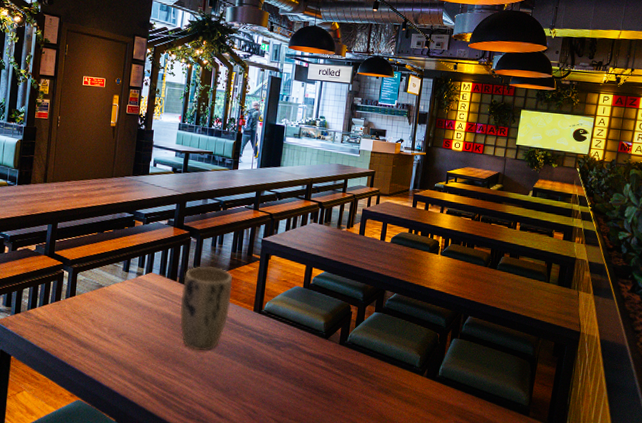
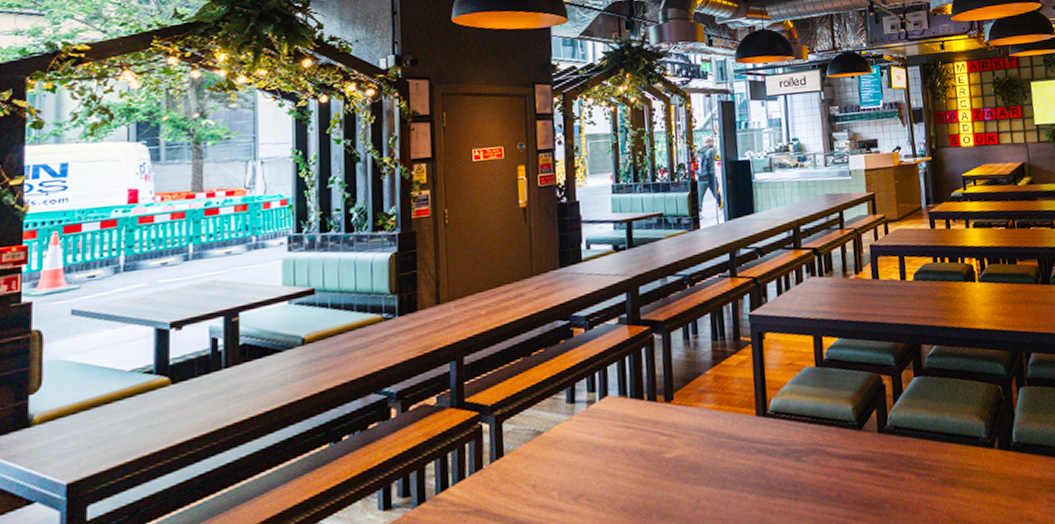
plant pot: present [180,267,233,351] -> none [653,366,724,493]

